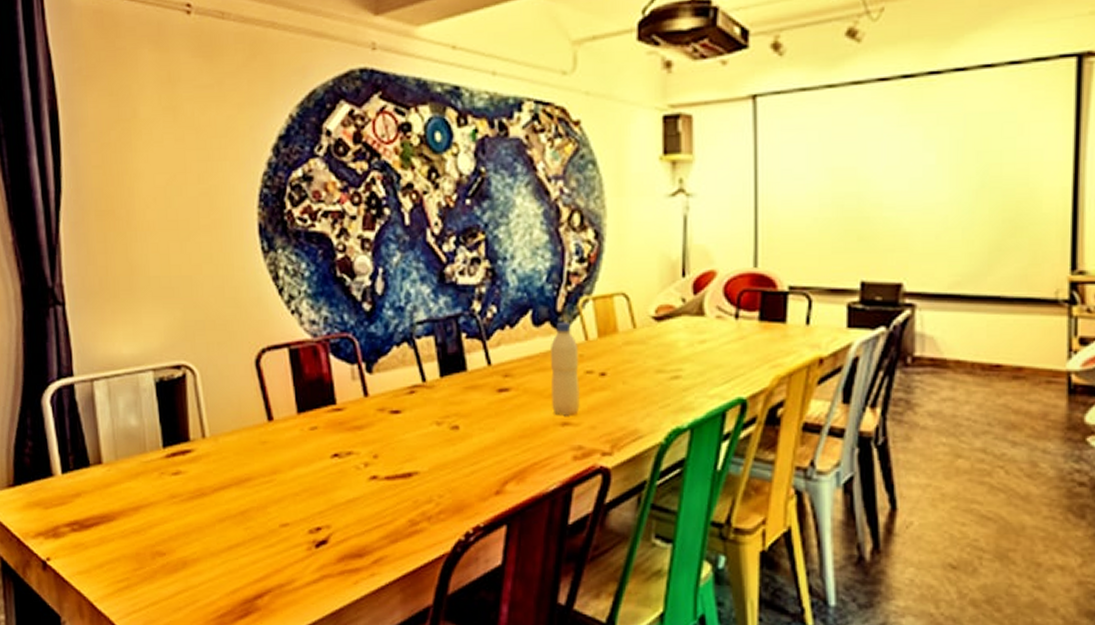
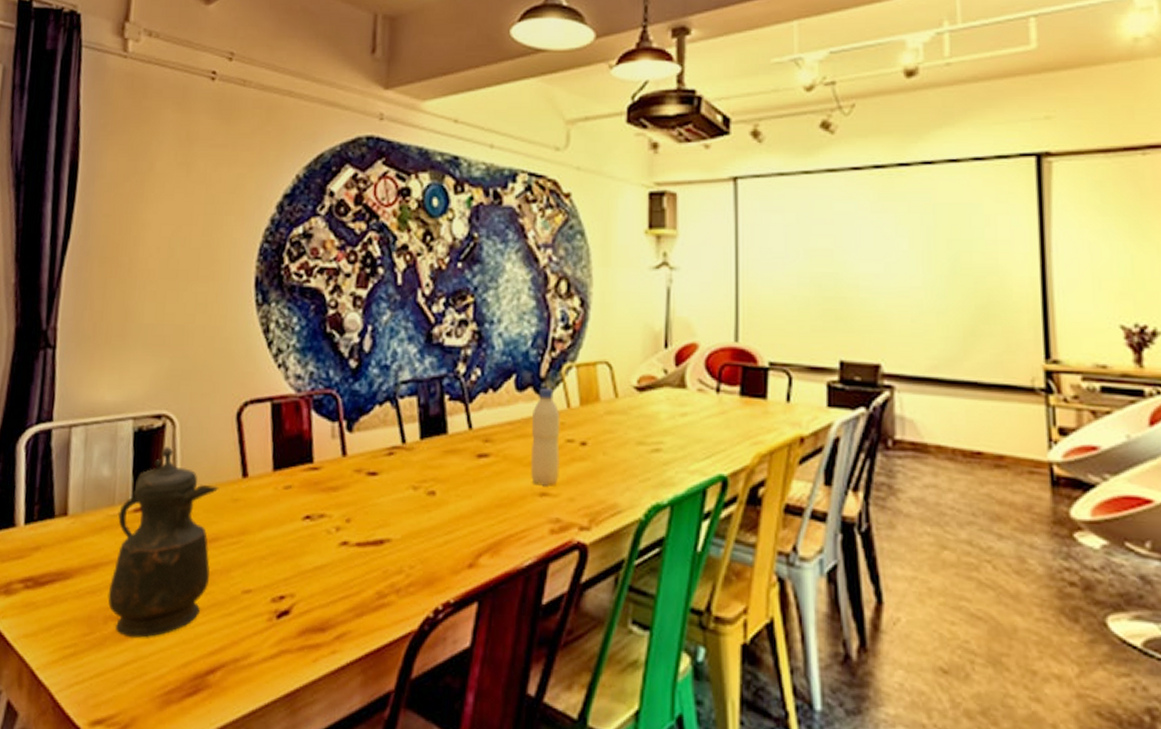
coffeepot: none [150,395,247,570] -> present [108,447,219,638]

